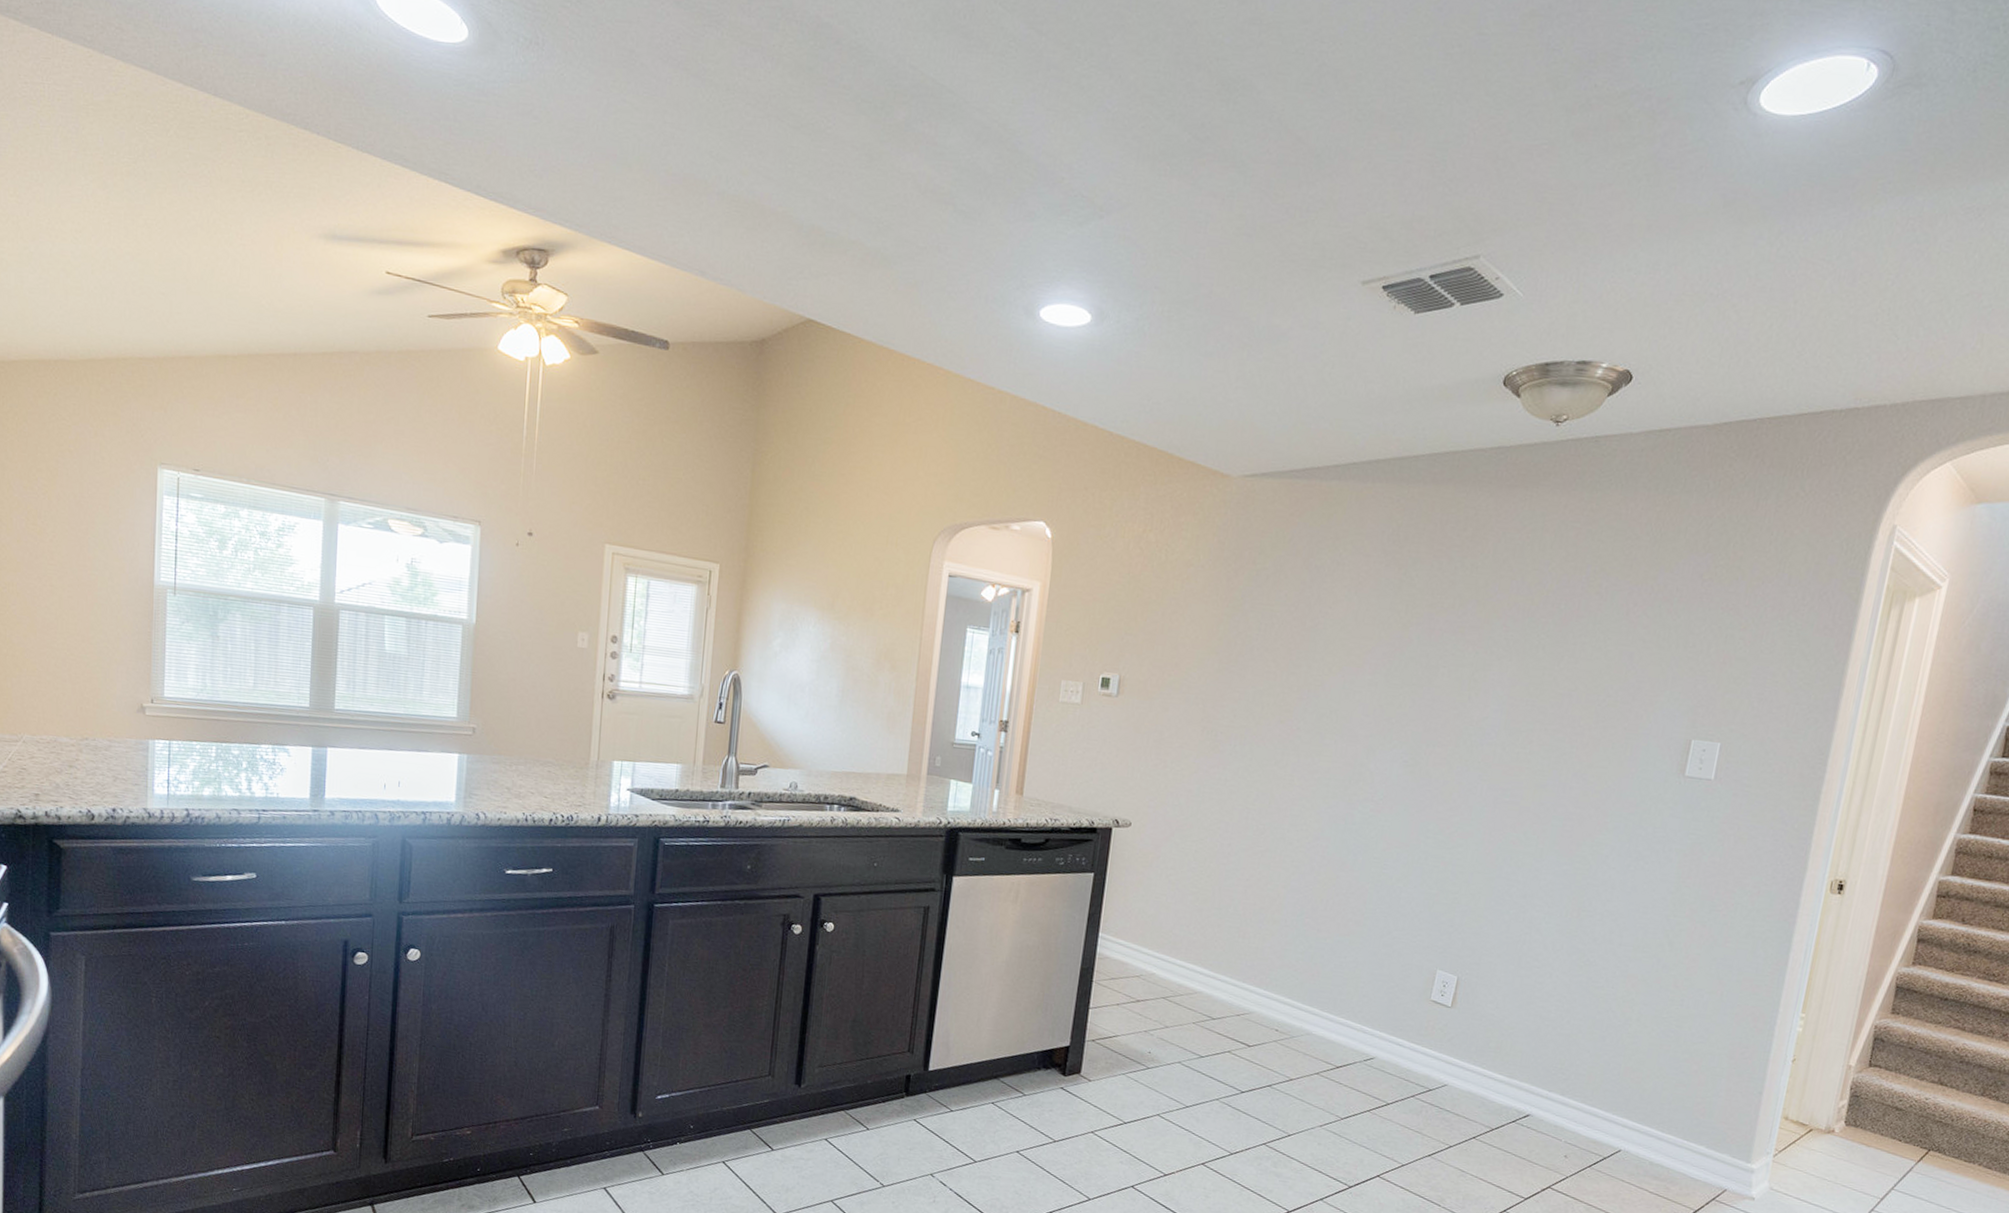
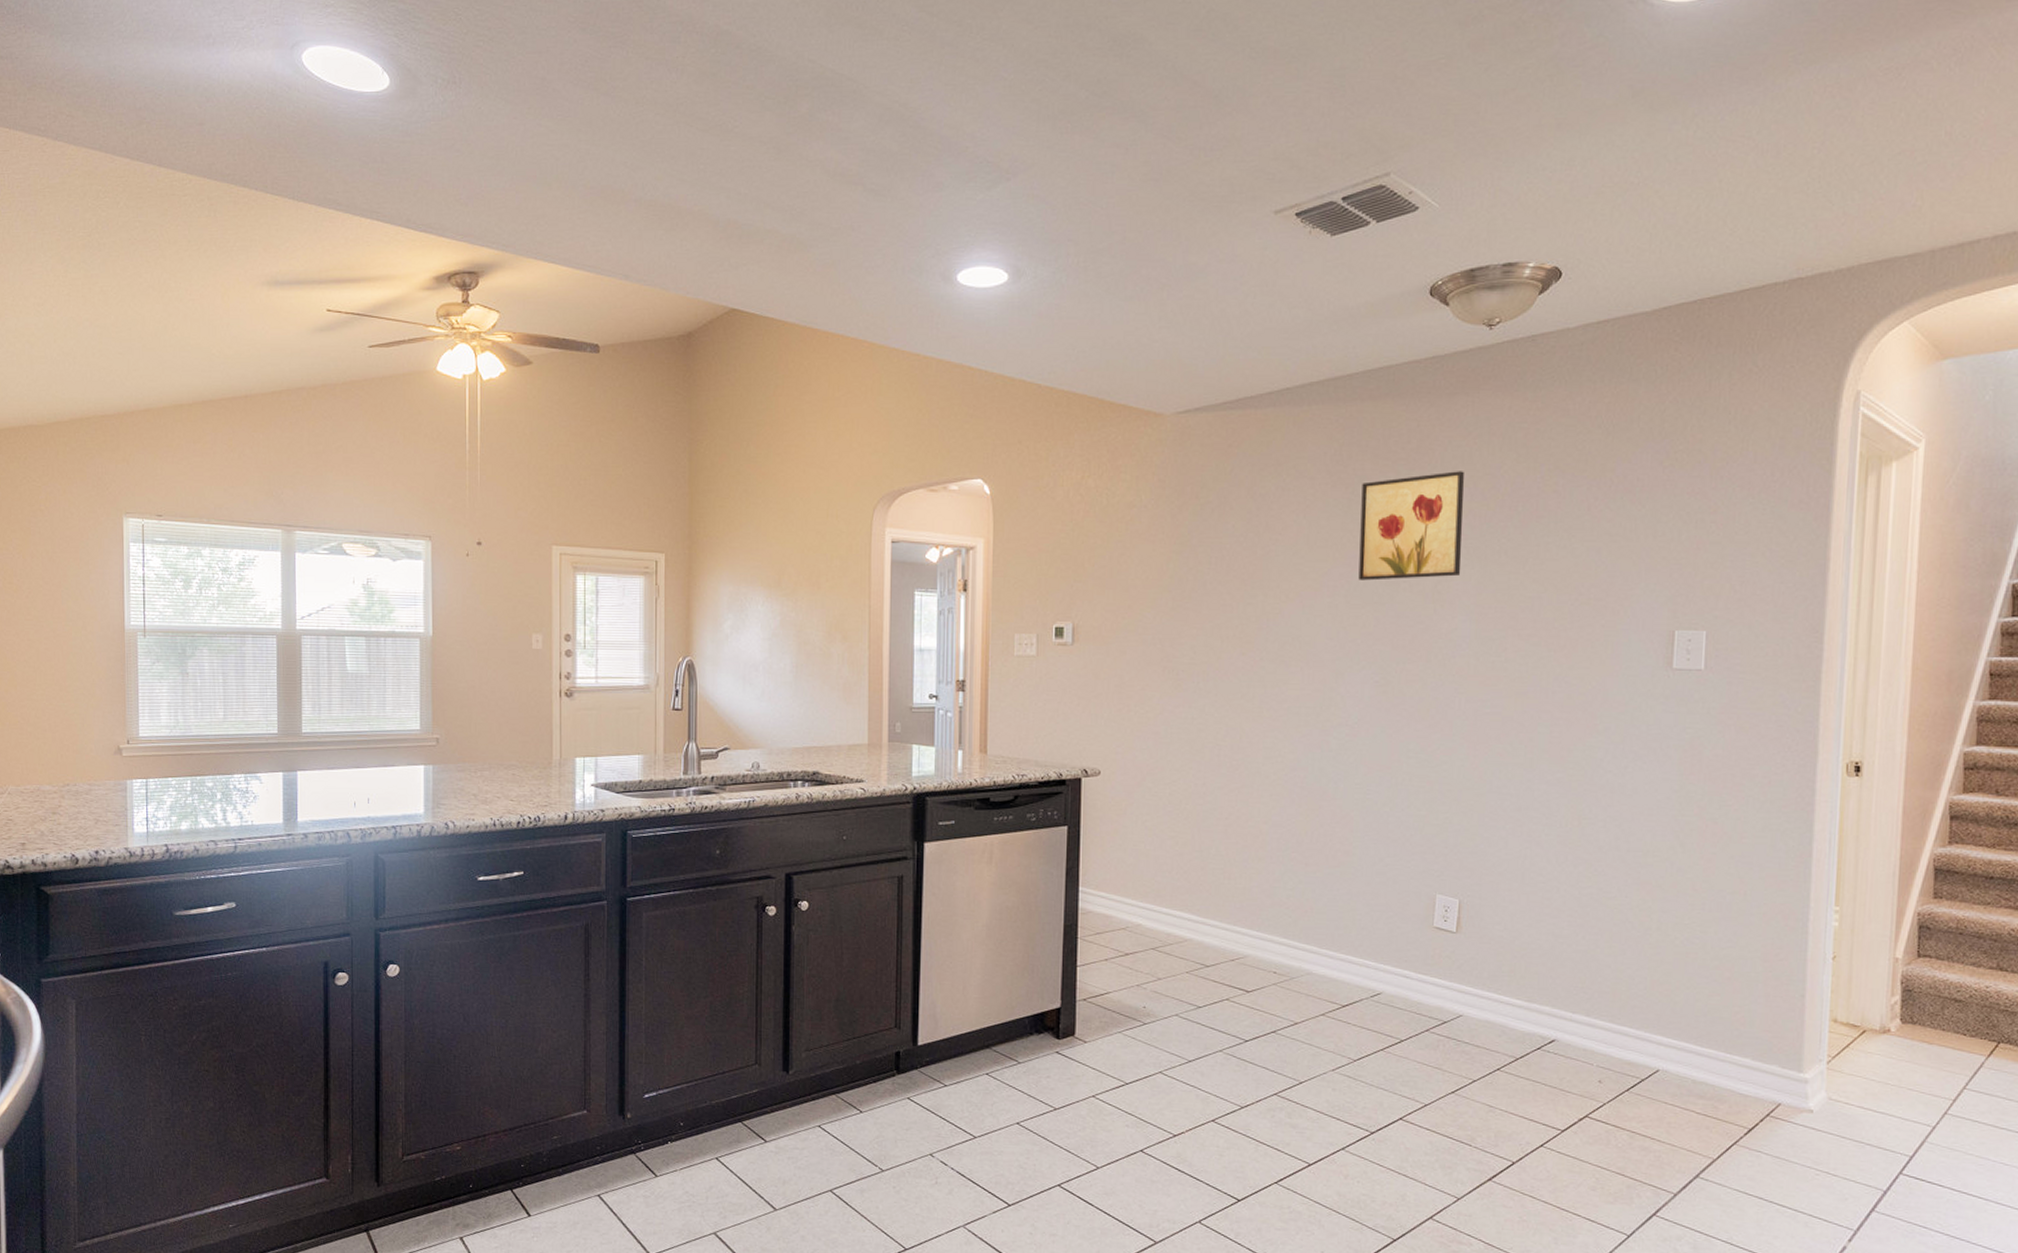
wall art: none [1400,562,1514,667] -> present [1358,471,1464,581]

